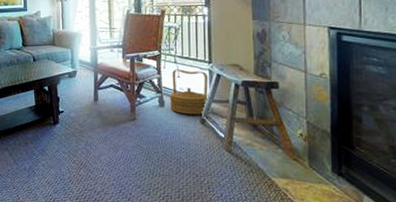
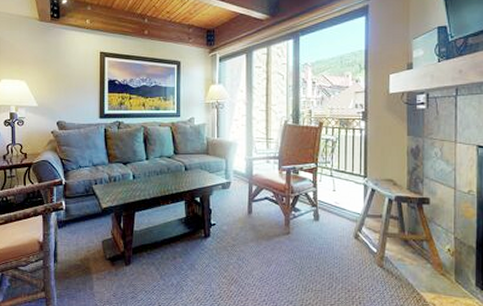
woven basket: present [169,69,209,115] -> none [324,183,364,229]

